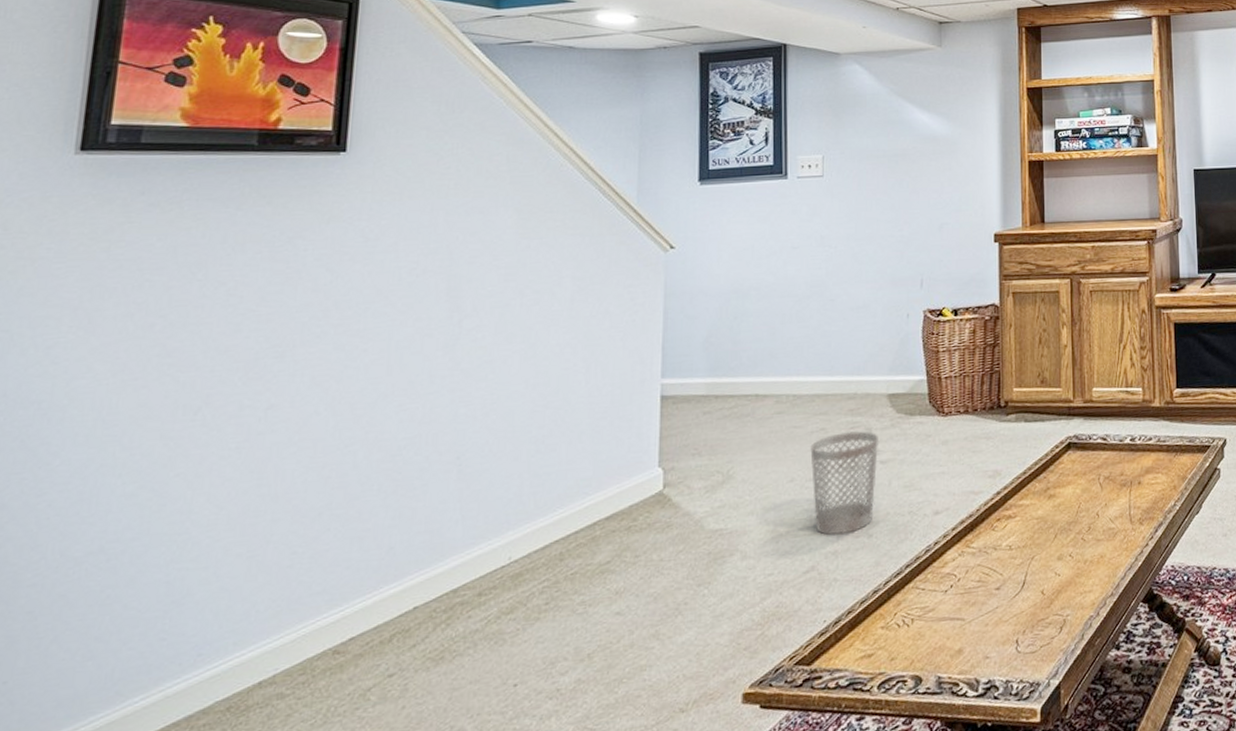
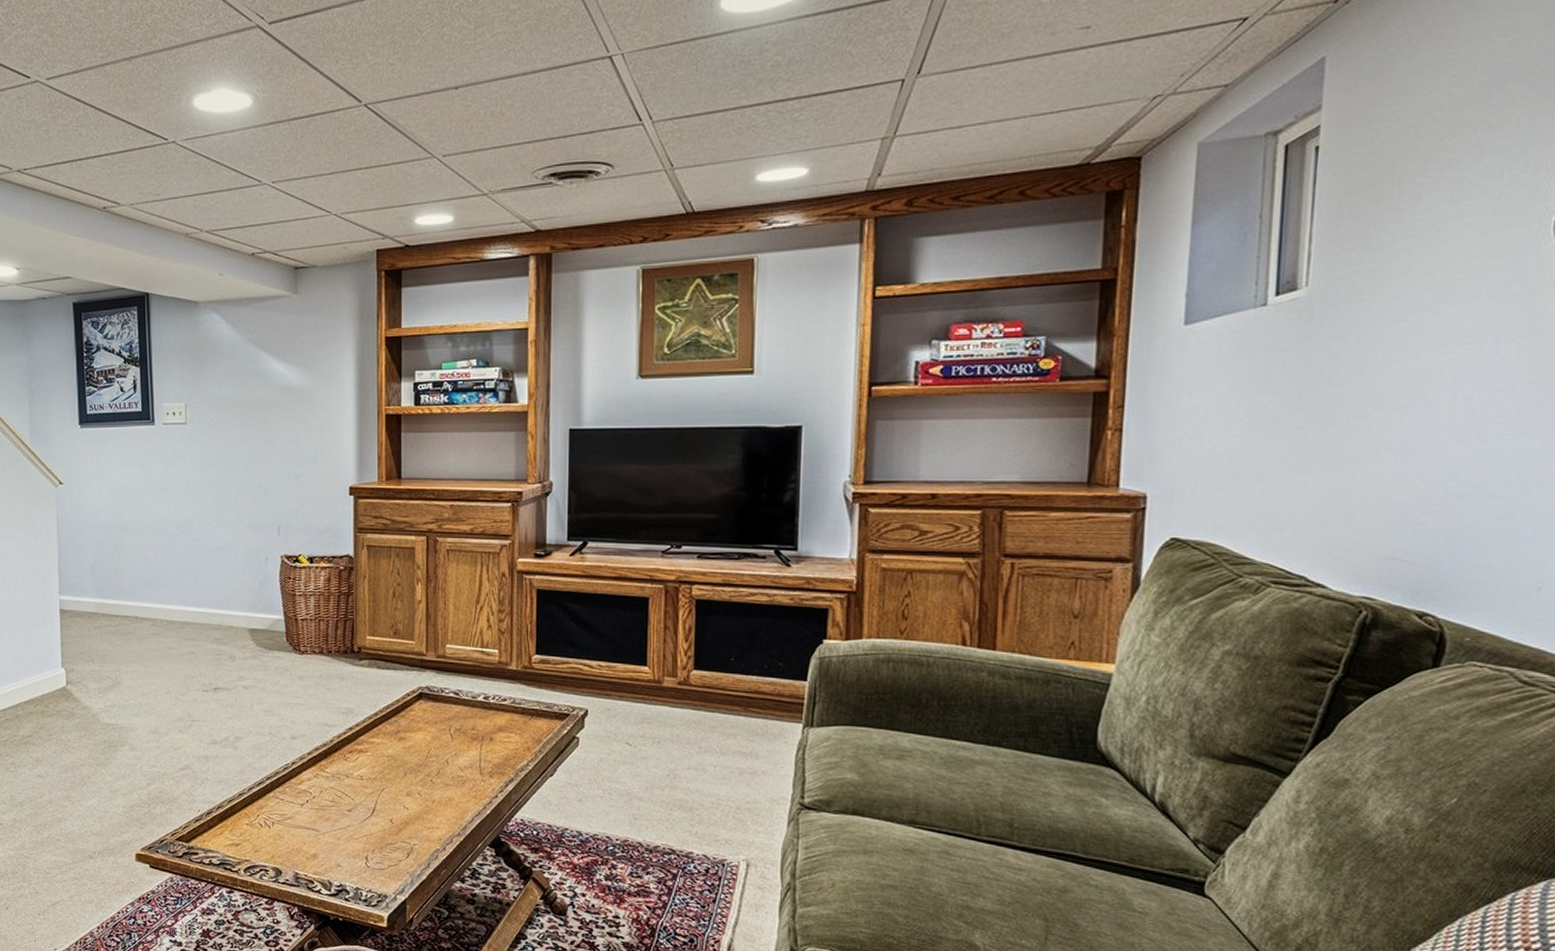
wastebasket: present [810,431,880,536] -> none [183,658,242,743]

